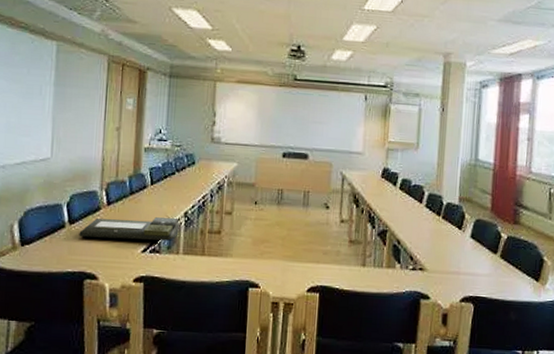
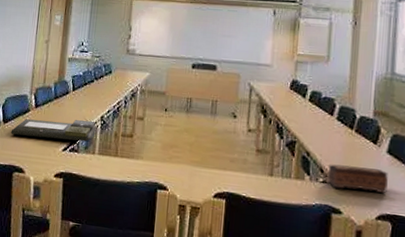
tissue box: none [416,251,471,277] -> present [327,164,388,194]

